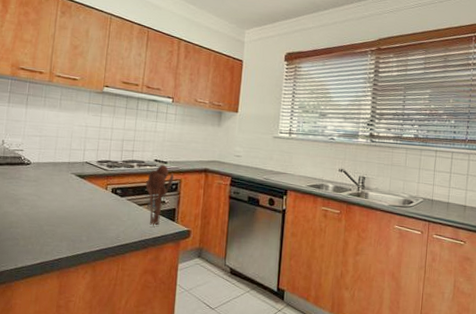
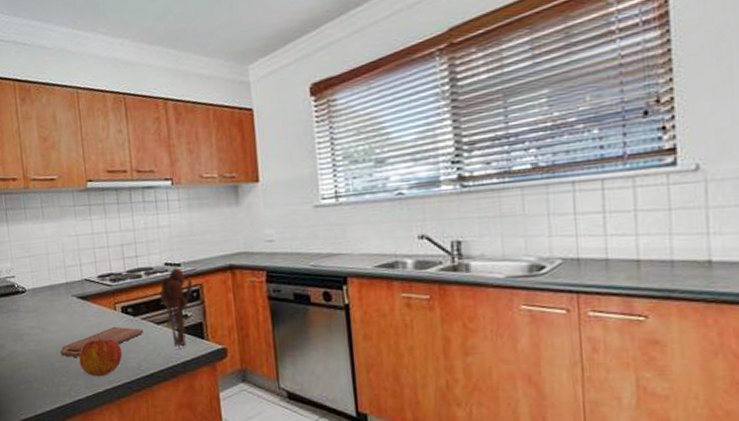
cutting board: none [50,202,127,224] -> present [60,326,144,357]
apple: none [66,208,106,241] -> present [78,335,123,376]

